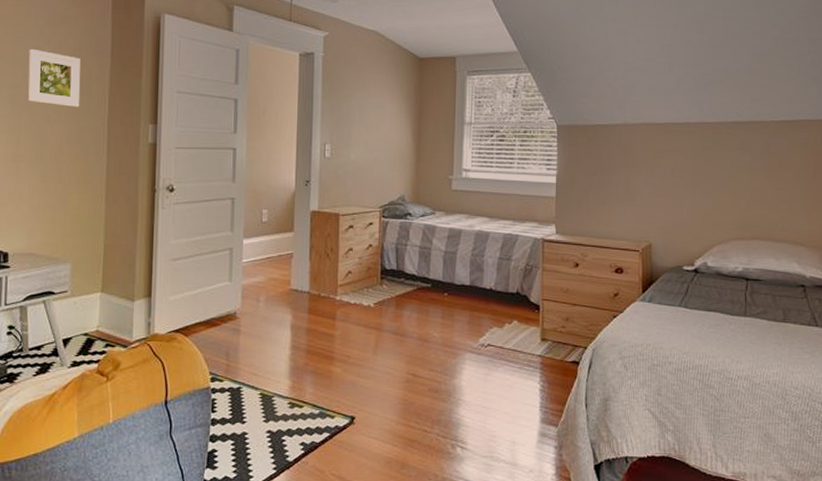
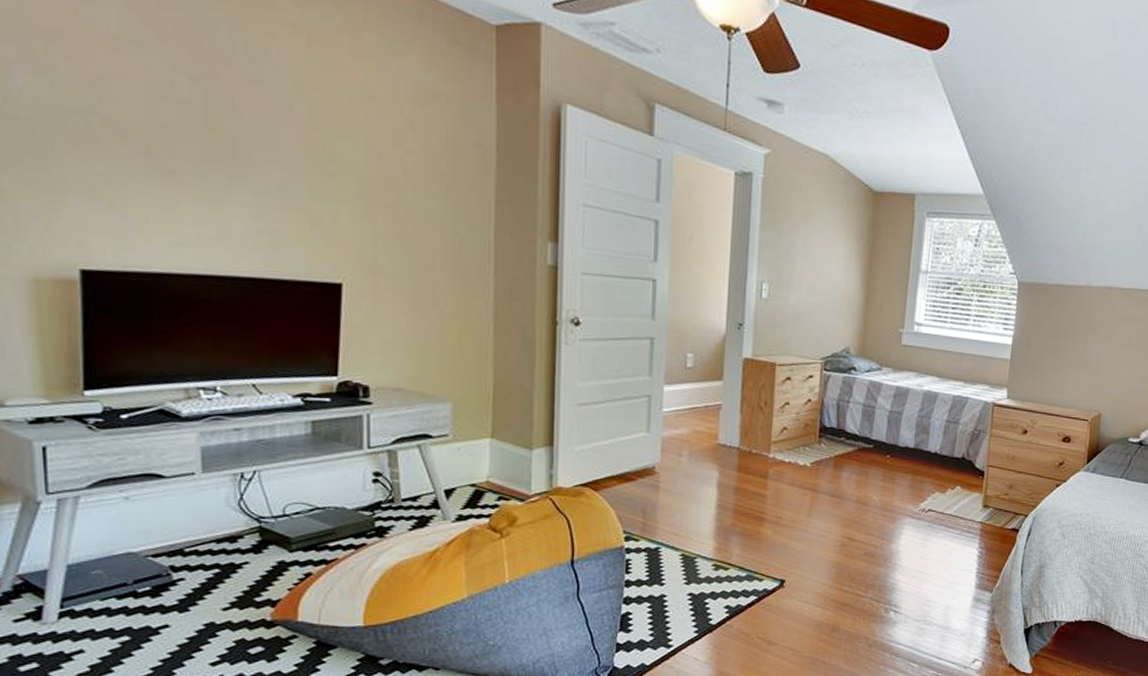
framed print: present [28,48,81,108] -> none [384,130,457,214]

